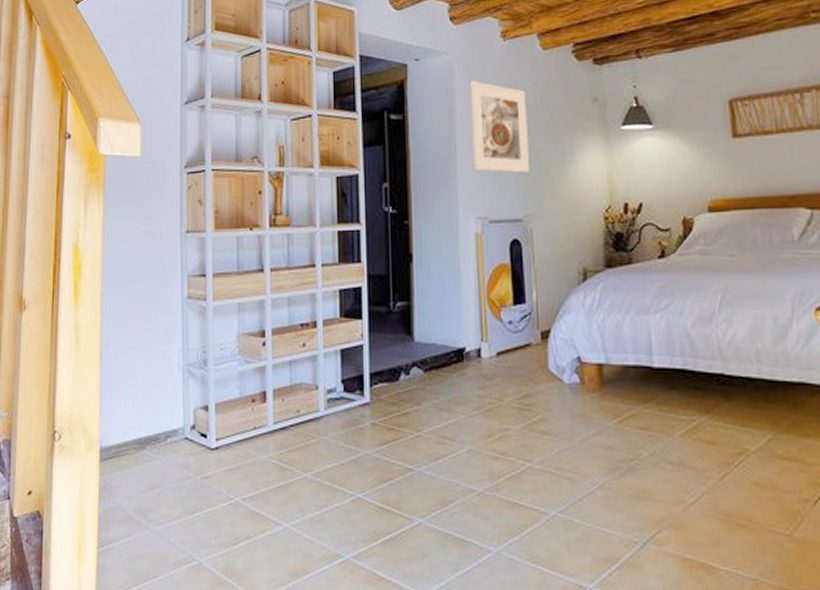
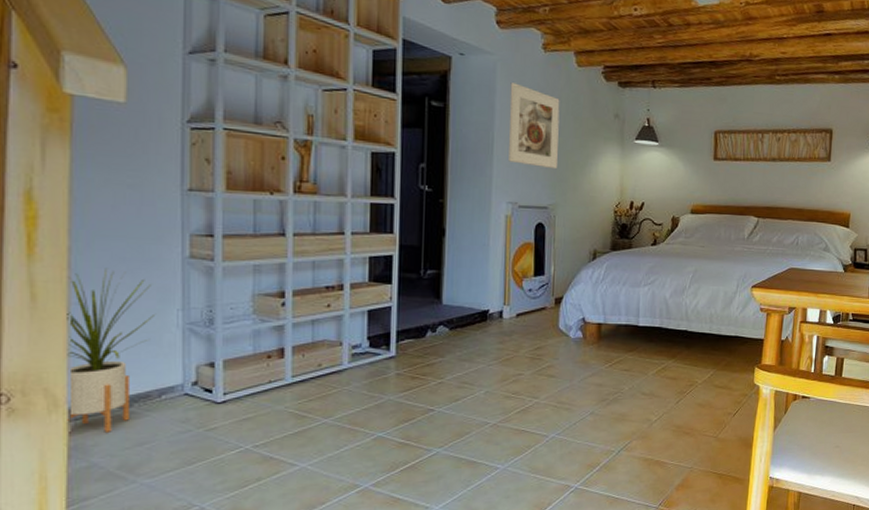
house plant: none [99,311,161,474] -> present [67,268,154,432]

